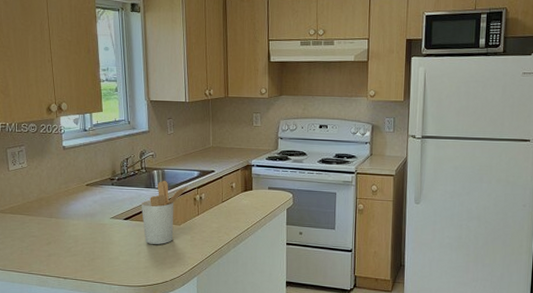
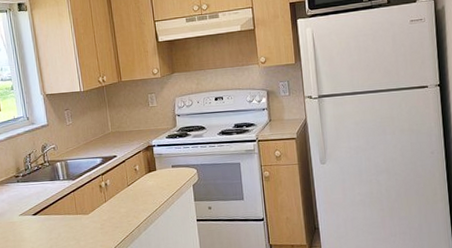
utensil holder: present [141,180,188,244] -> none [47,171,93,237]

